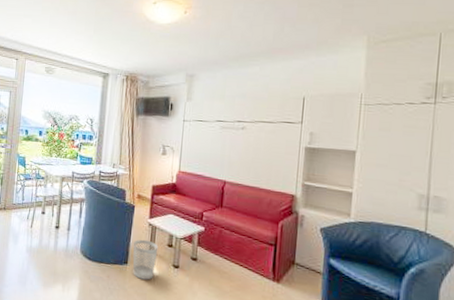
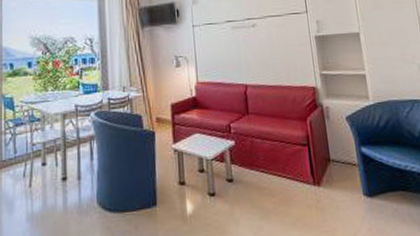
wastebasket: present [132,239,159,280] -> none [159,170,189,220]

